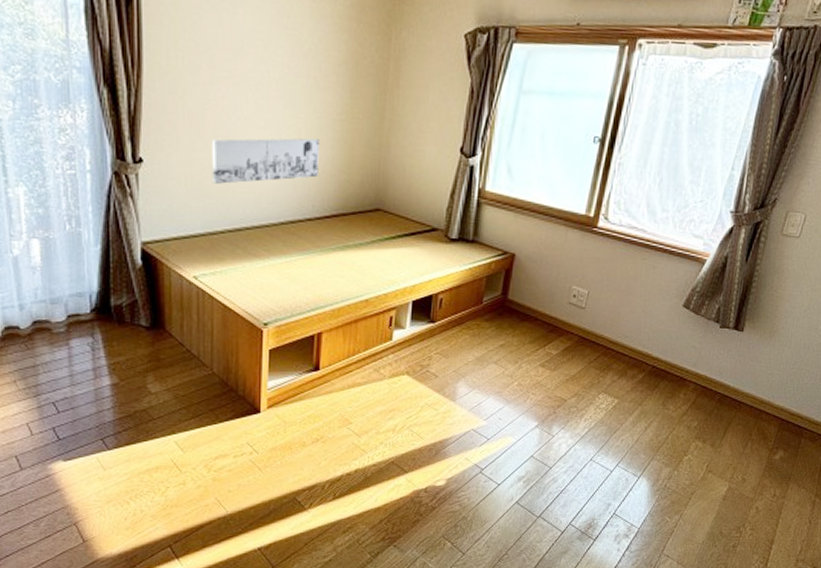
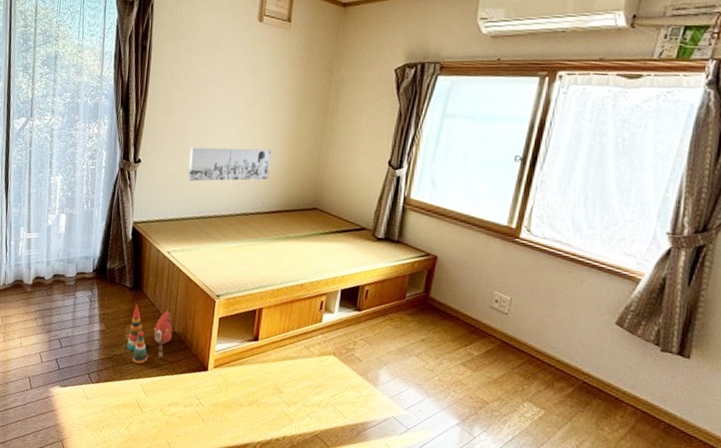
stacking toy: none [151,346,211,417] -> present [127,304,173,364]

